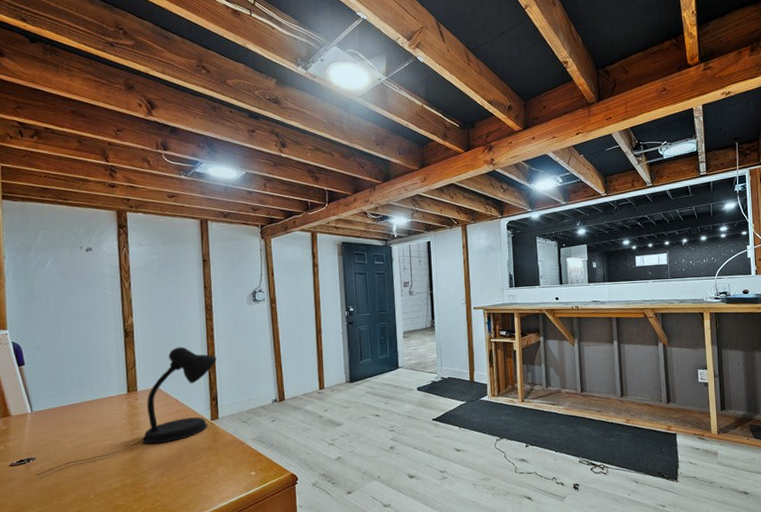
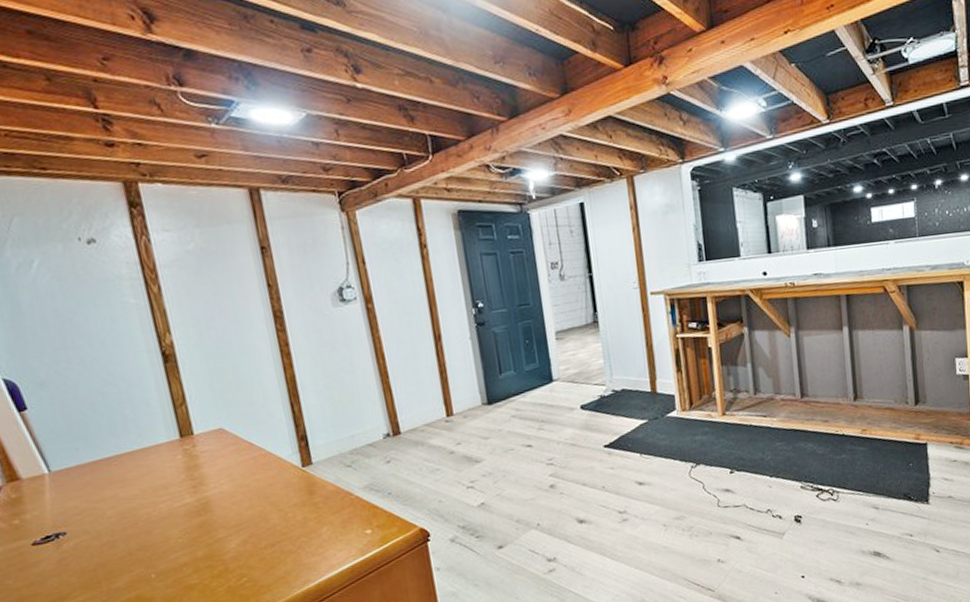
desk lamp: present [35,347,217,476] -> none [69,370,300,555]

